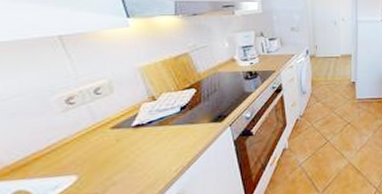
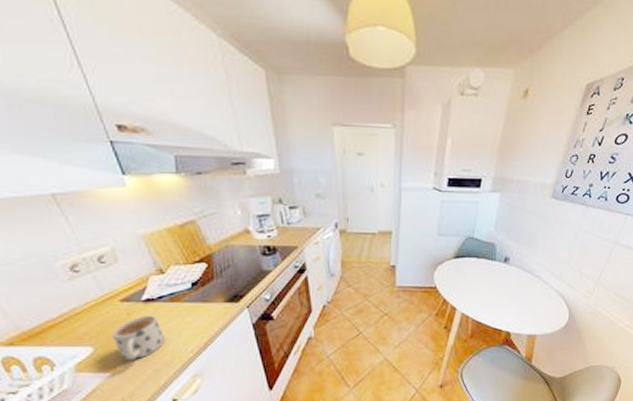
mug: none [97,139,150,186] -> present [111,315,164,361]

